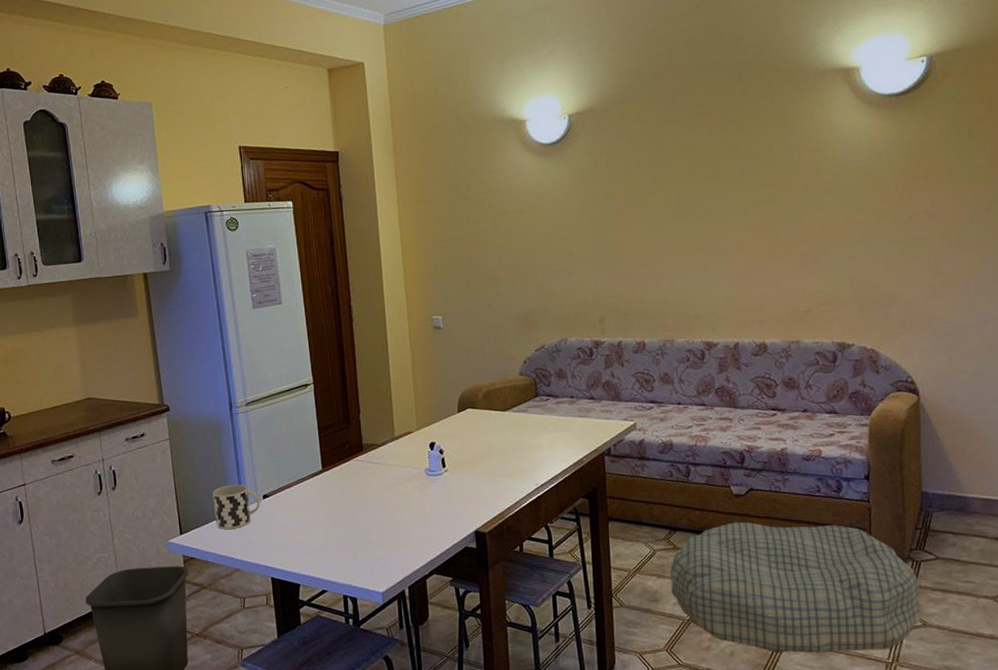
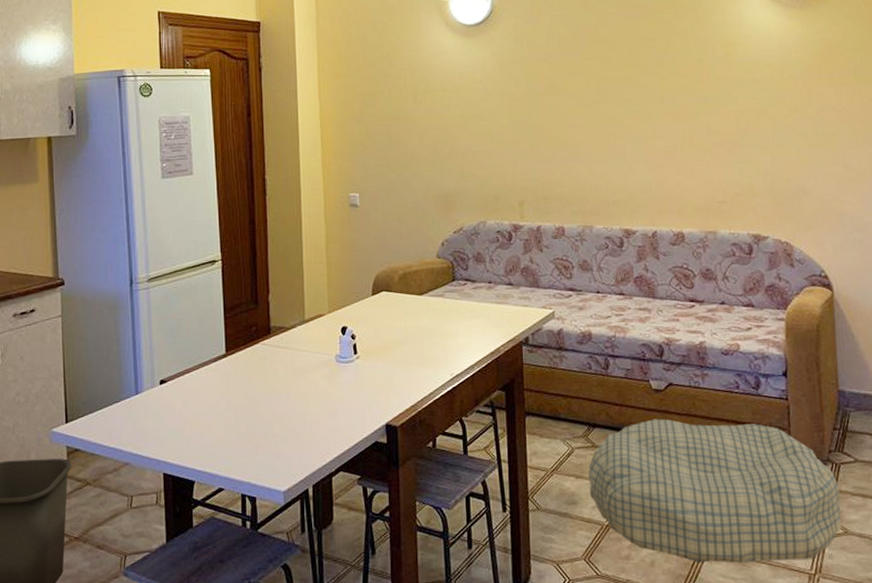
cup: present [212,484,261,530] -> none [105,368,157,419]

